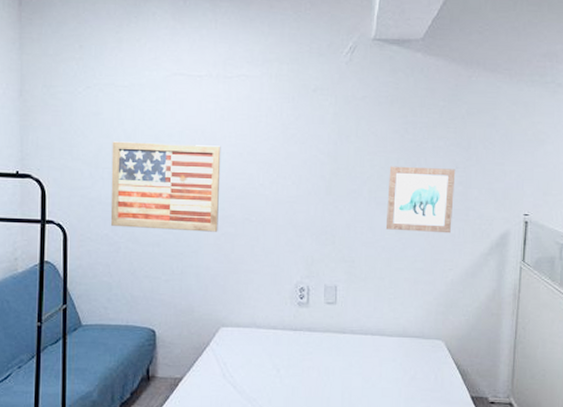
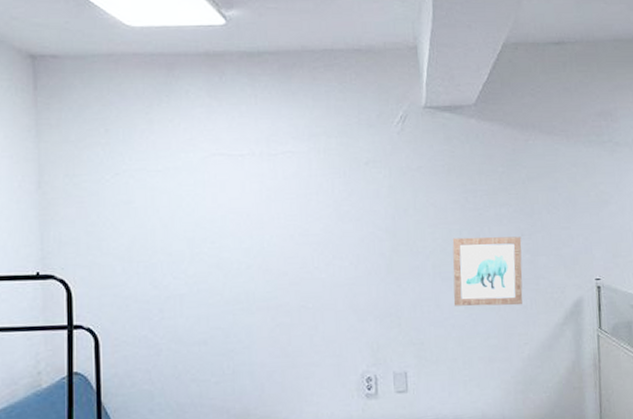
wall art: present [110,141,221,232] -> none [147,228,272,327]

